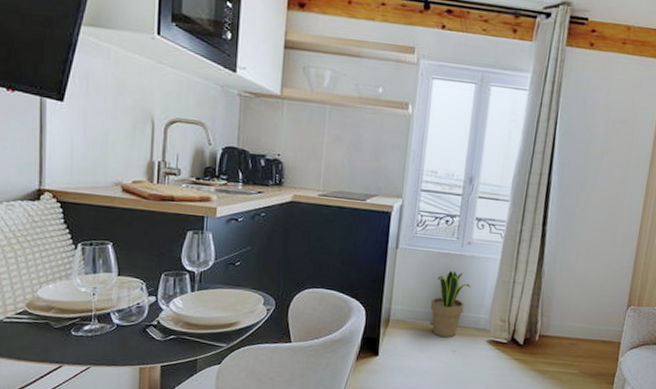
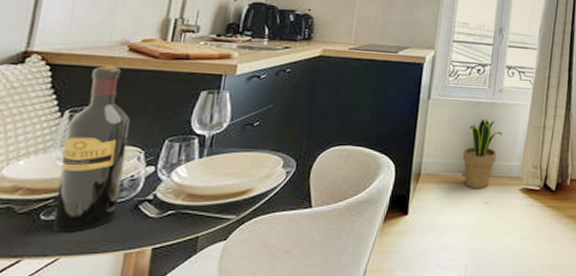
wine bottle: none [81,204,131,348] -> present [52,65,130,233]

